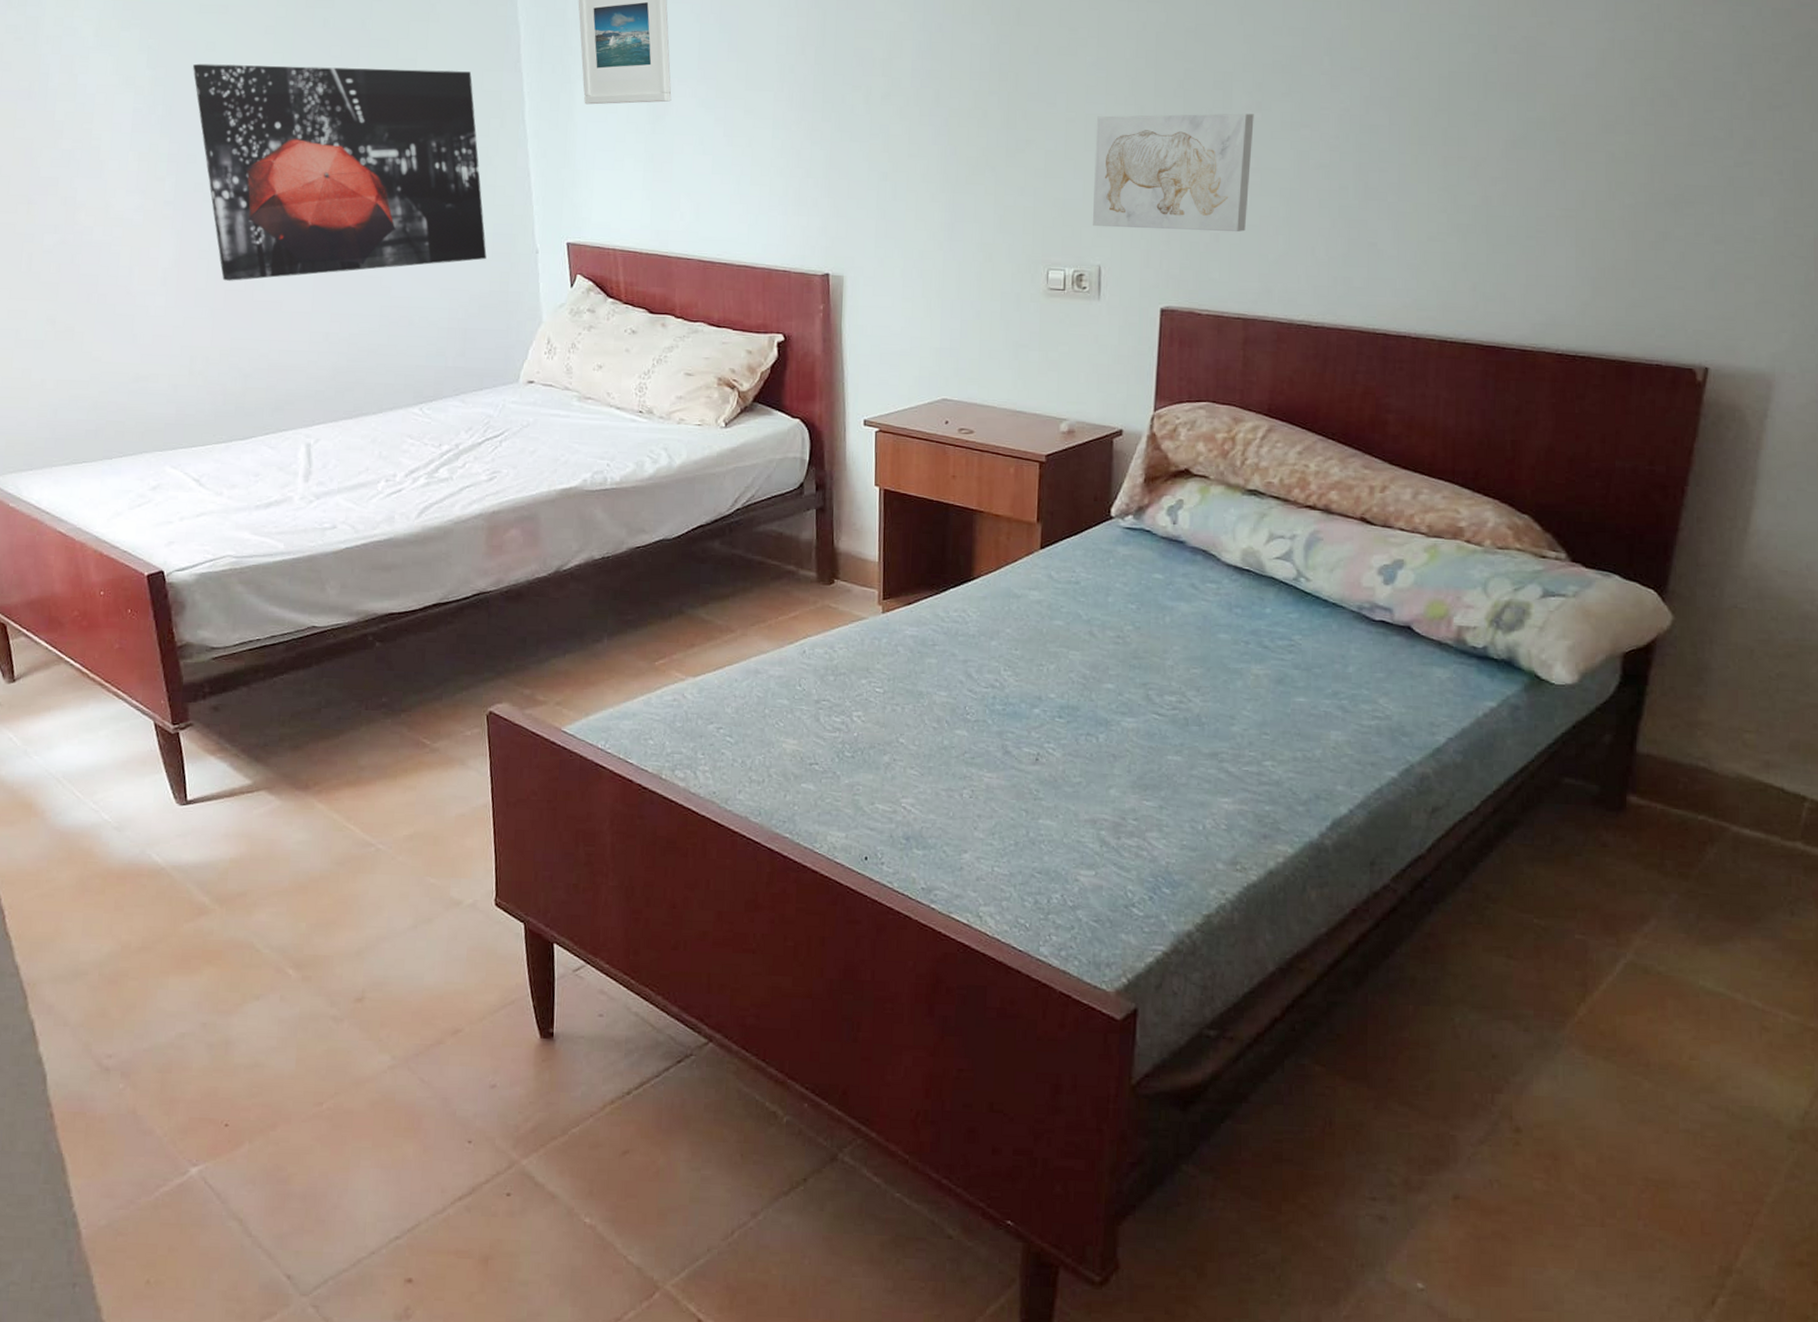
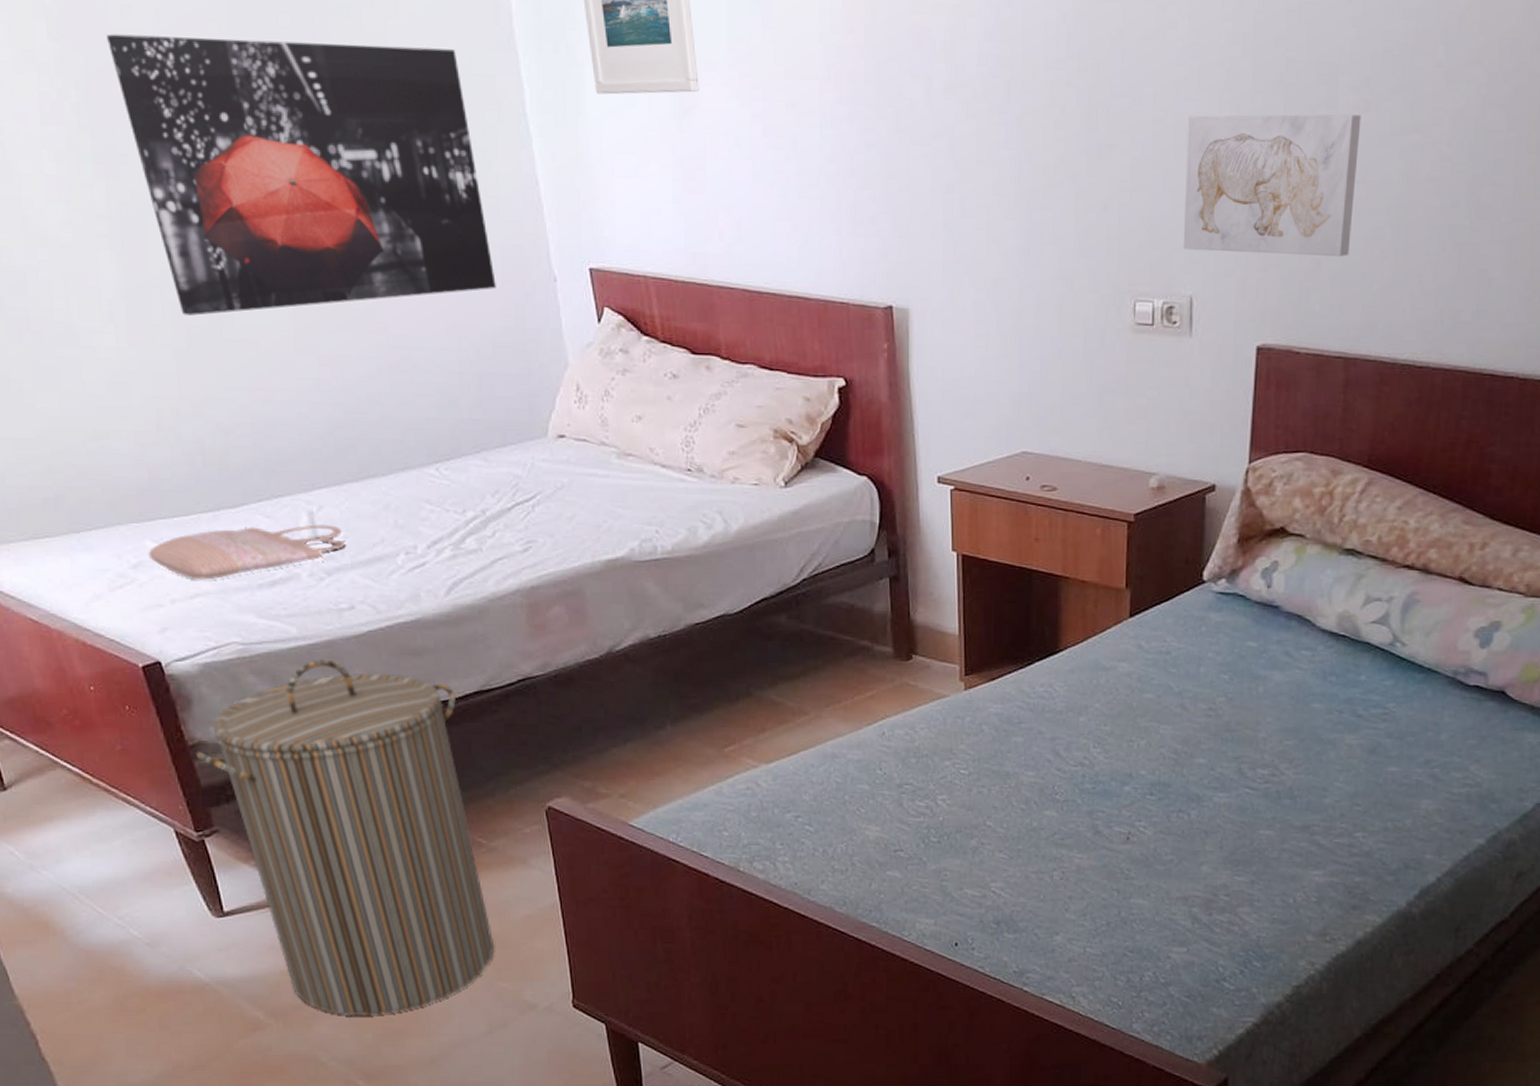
shopping bag: none [166,454,335,501] -> present [148,524,346,580]
laundry hamper: none [183,572,428,906] -> present [196,659,495,1016]

